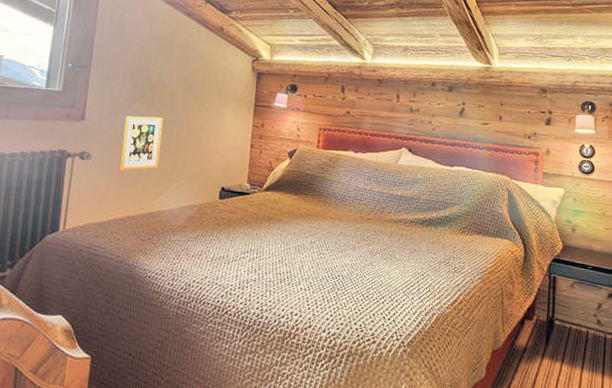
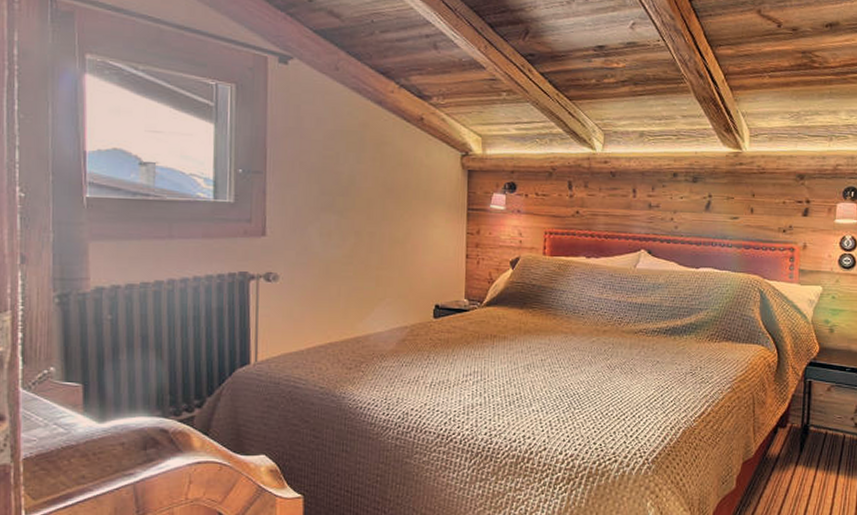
picture frame: present [120,115,163,171] -> none [314,227,361,292]

